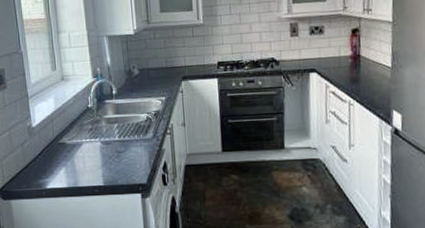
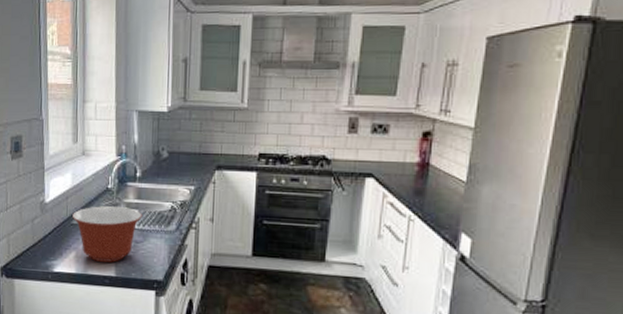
mixing bowl: none [59,122,122,175] -> present [72,206,142,263]

